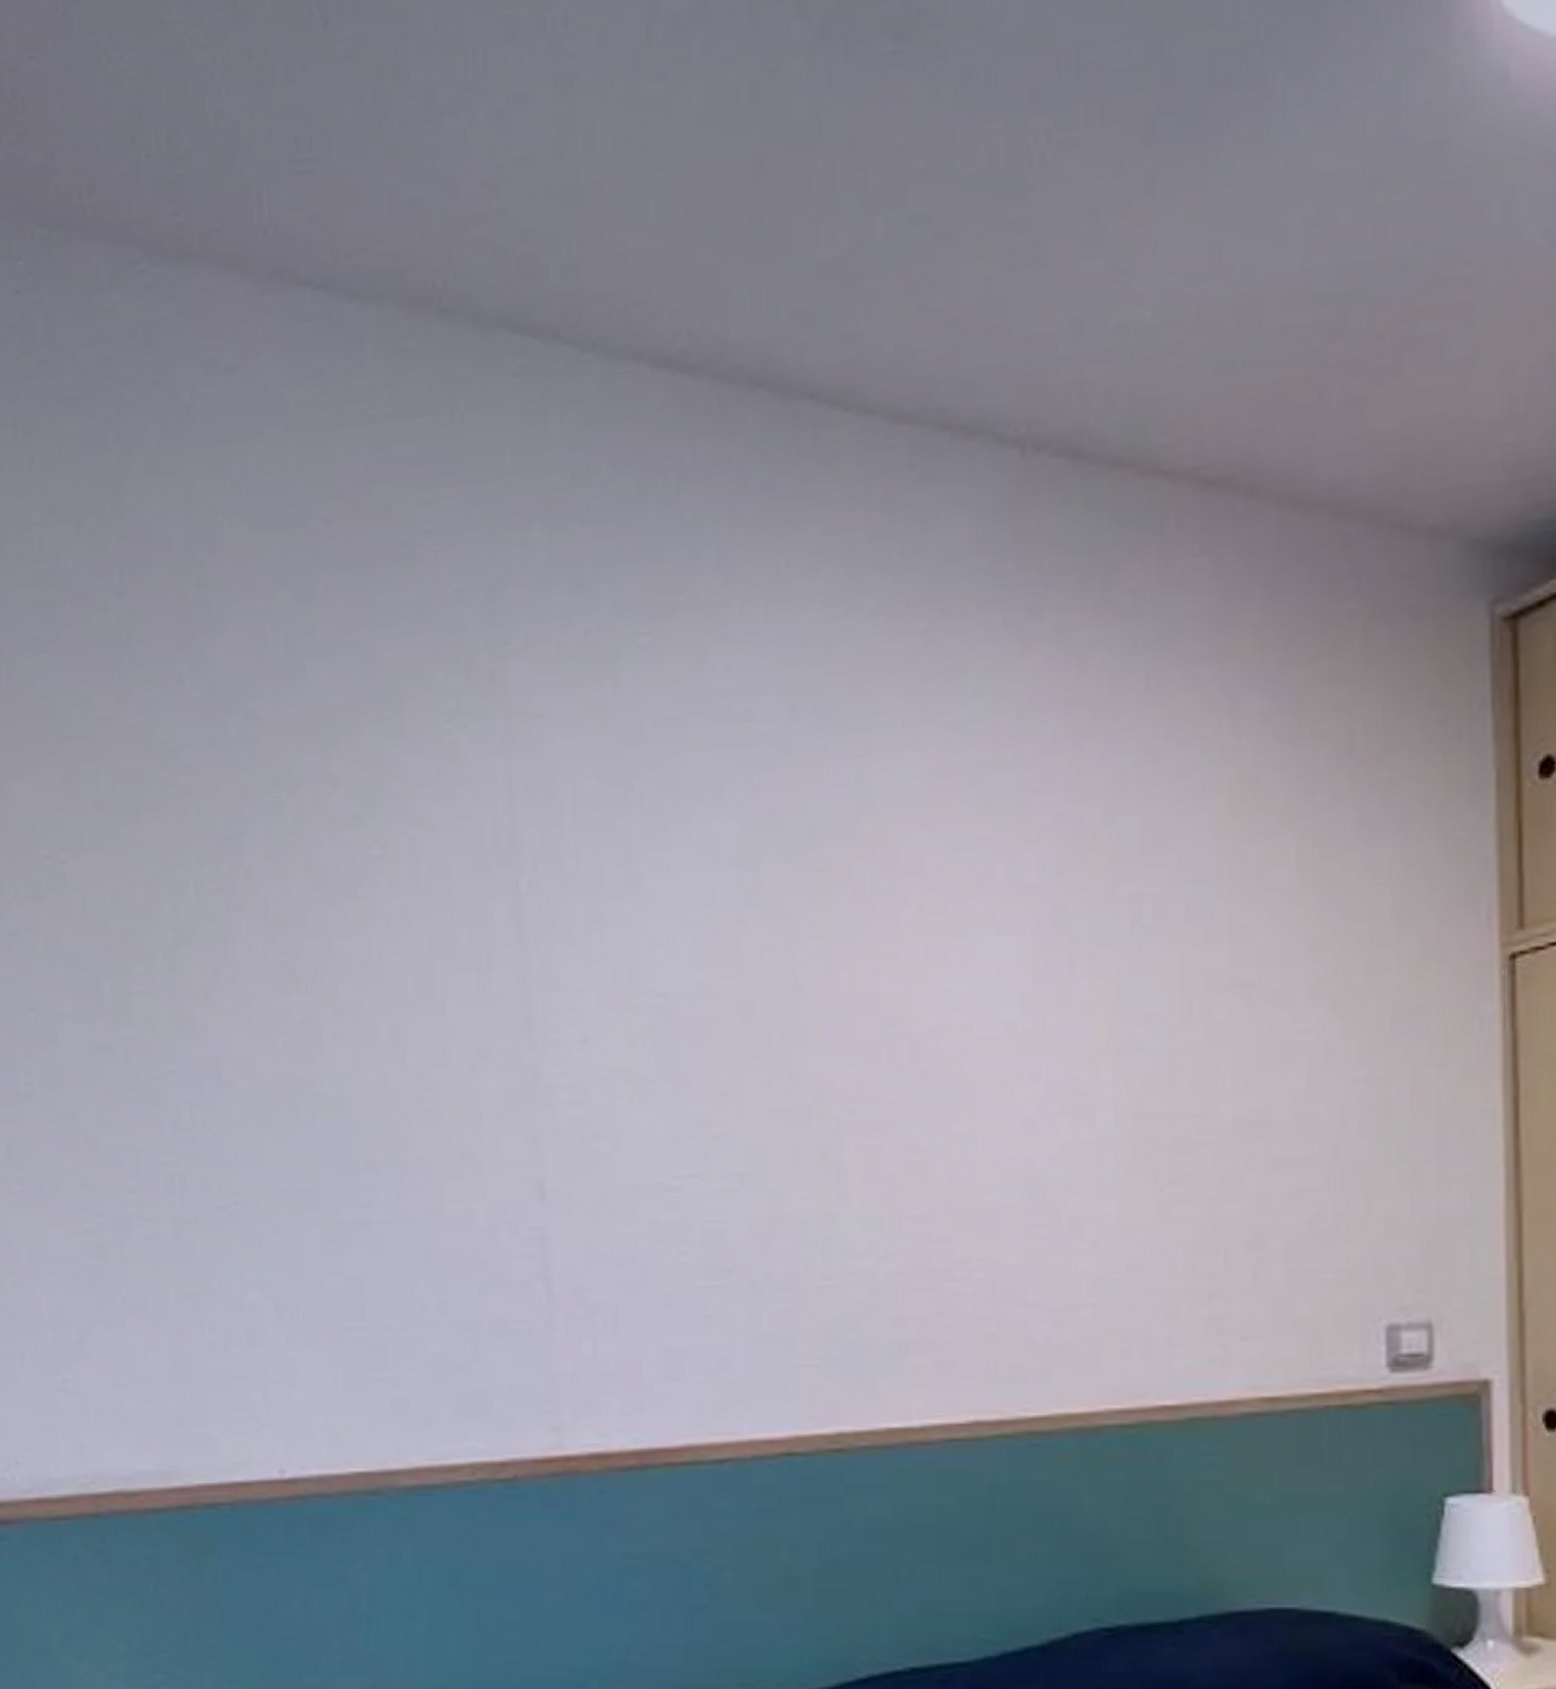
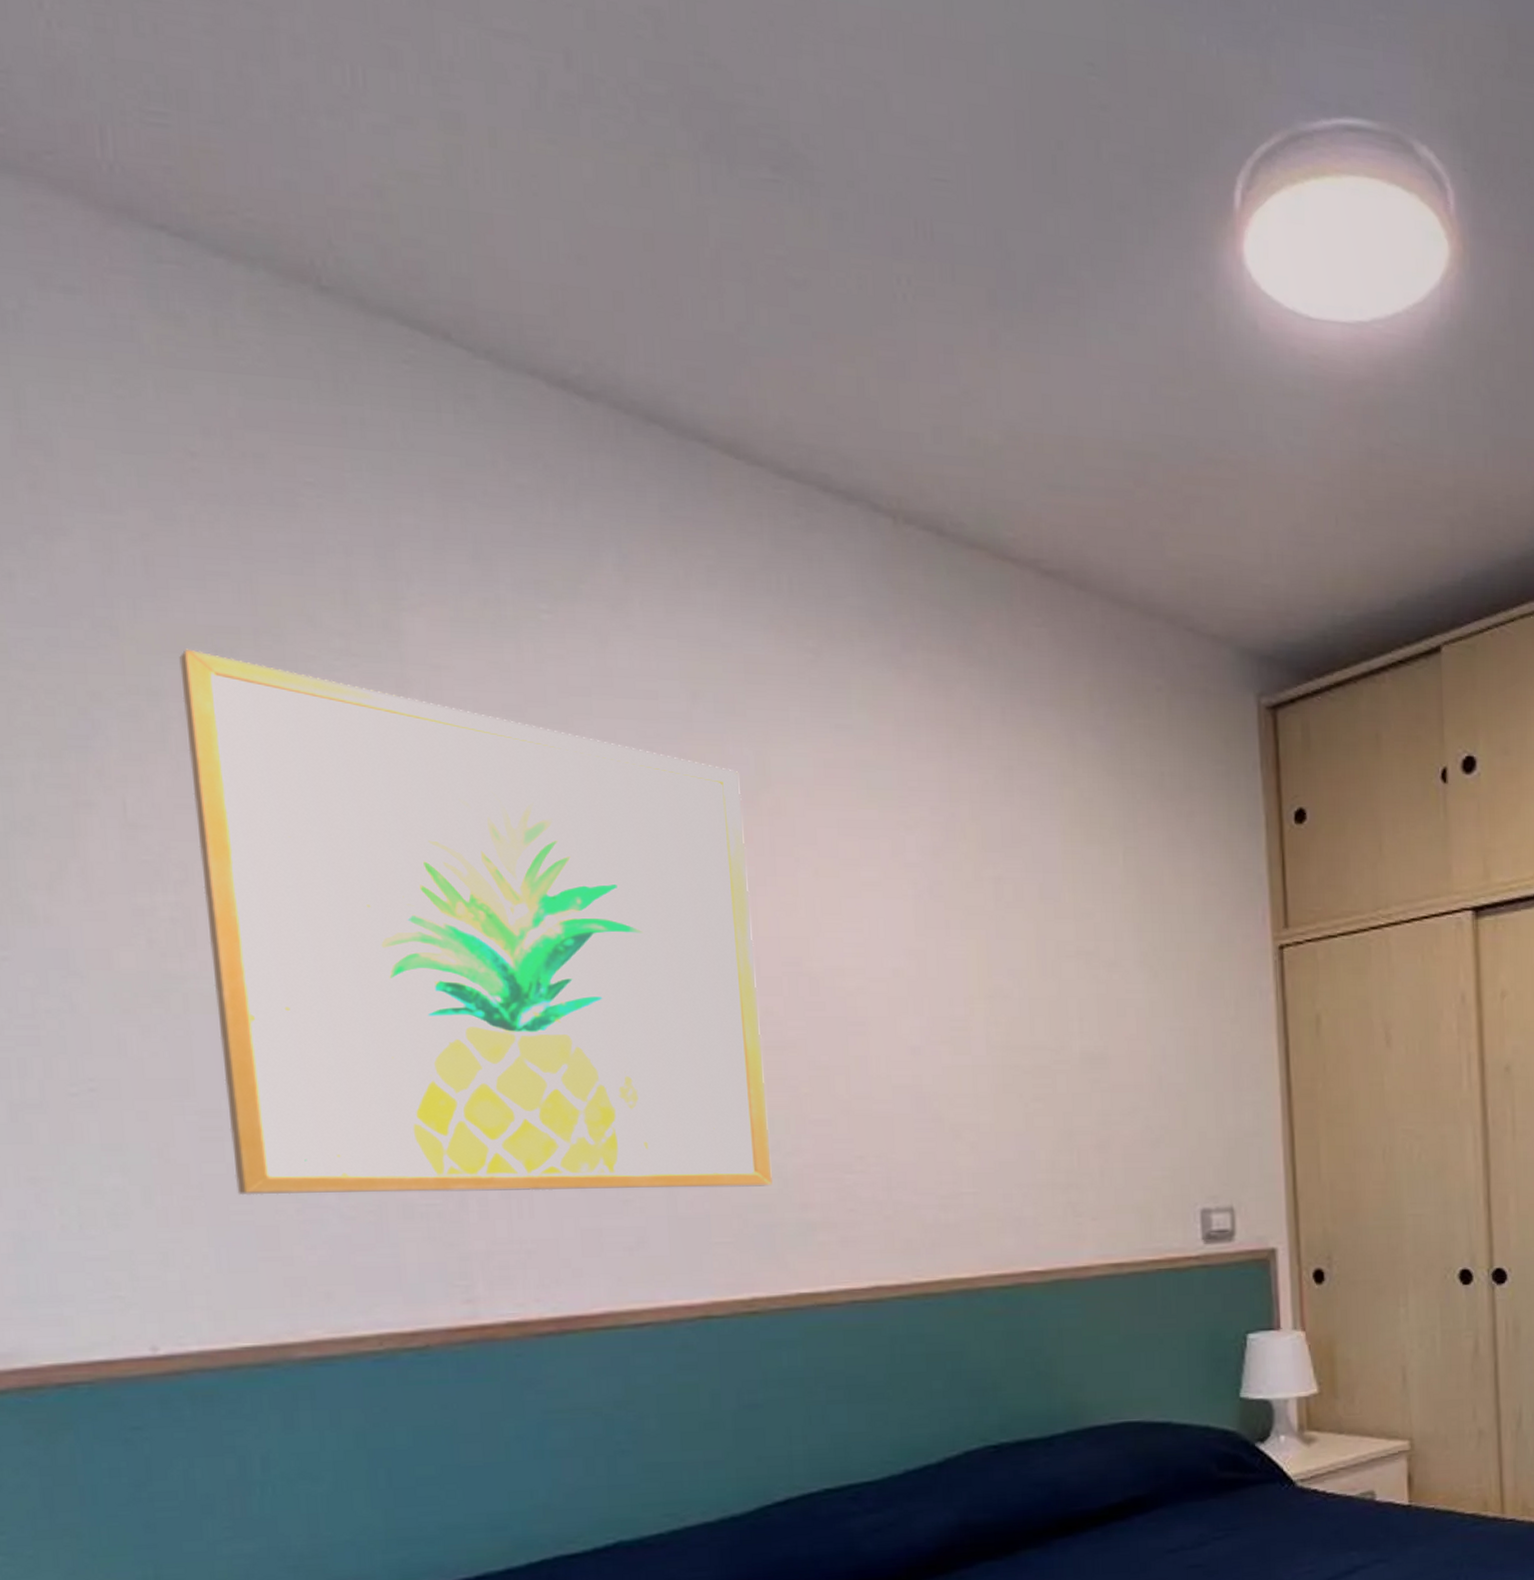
wall art: none [313,731,864,1312] -> present [179,648,774,1196]

